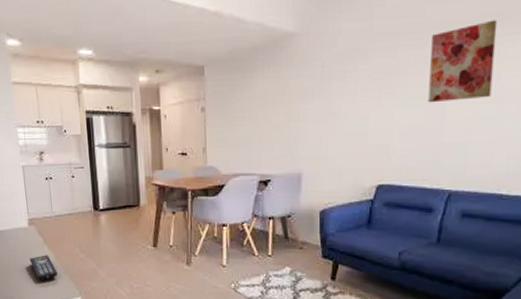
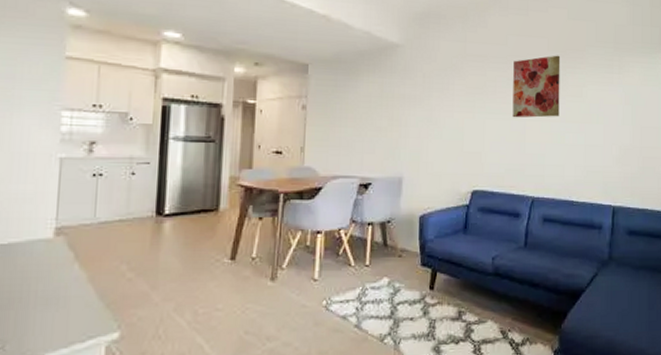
remote control: present [29,255,58,280] -> none [46,276,89,312]

